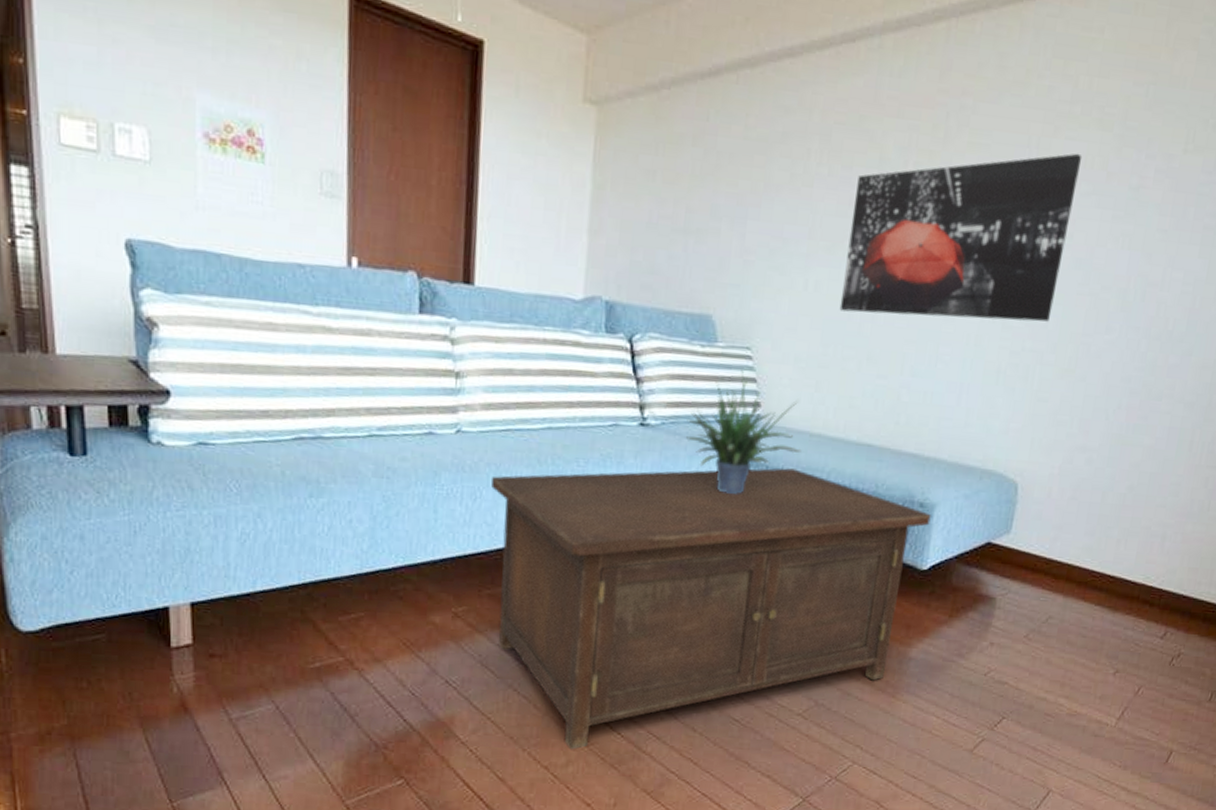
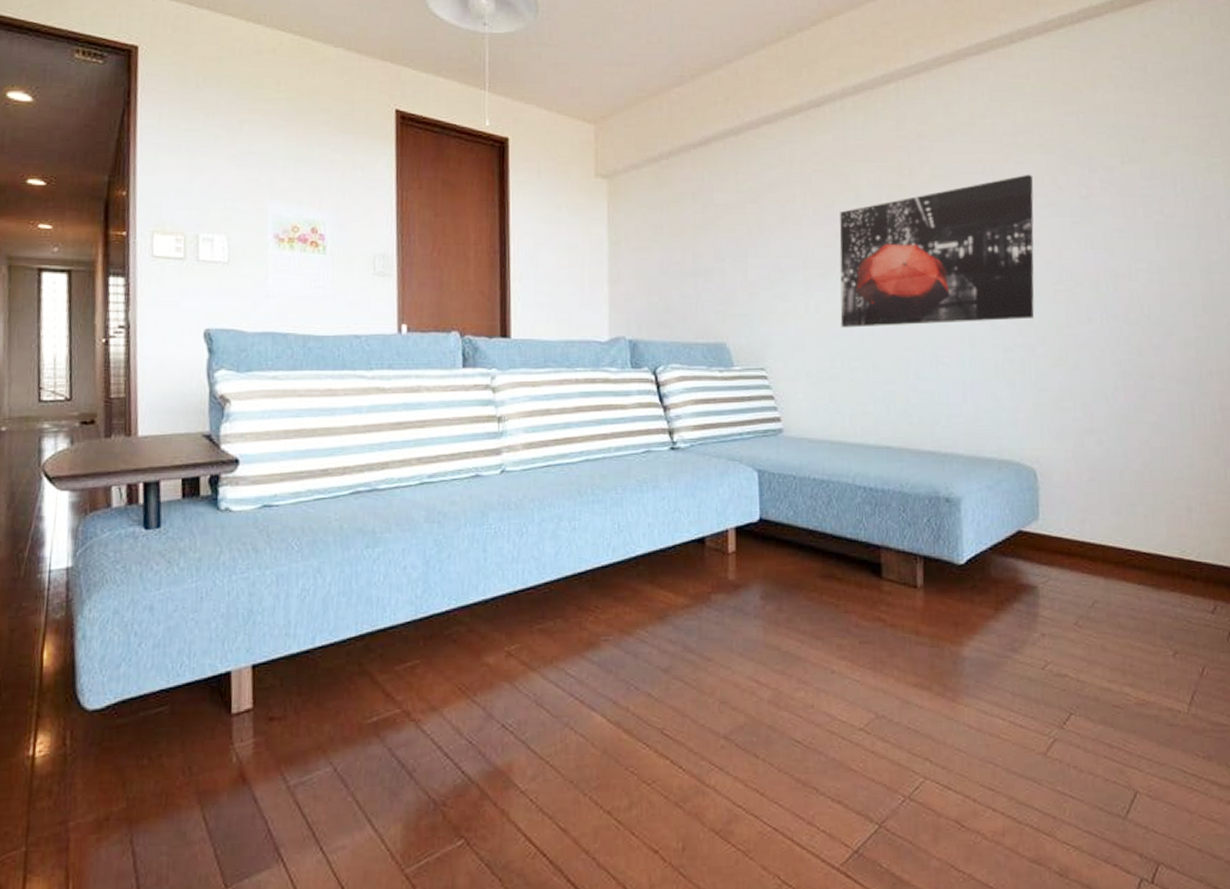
cabinet: present [490,468,931,750] -> none [535,477,959,790]
potted plant: present [686,369,802,494] -> none [714,388,825,506]

